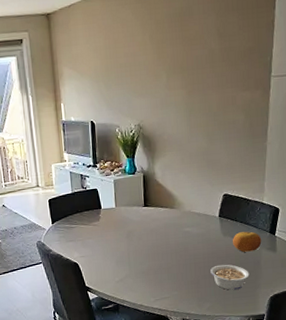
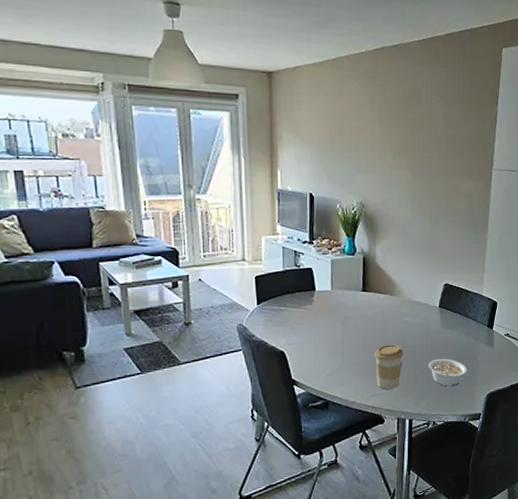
coffee cup: none [158,253,186,294] -> present [375,344,404,389]
fruit: present [233,231,262,252] -> none [452,324,480,346]

